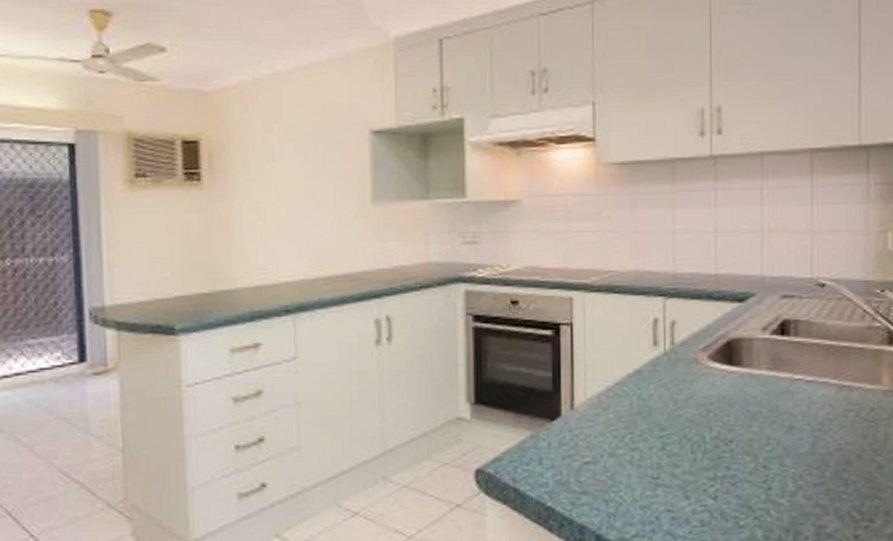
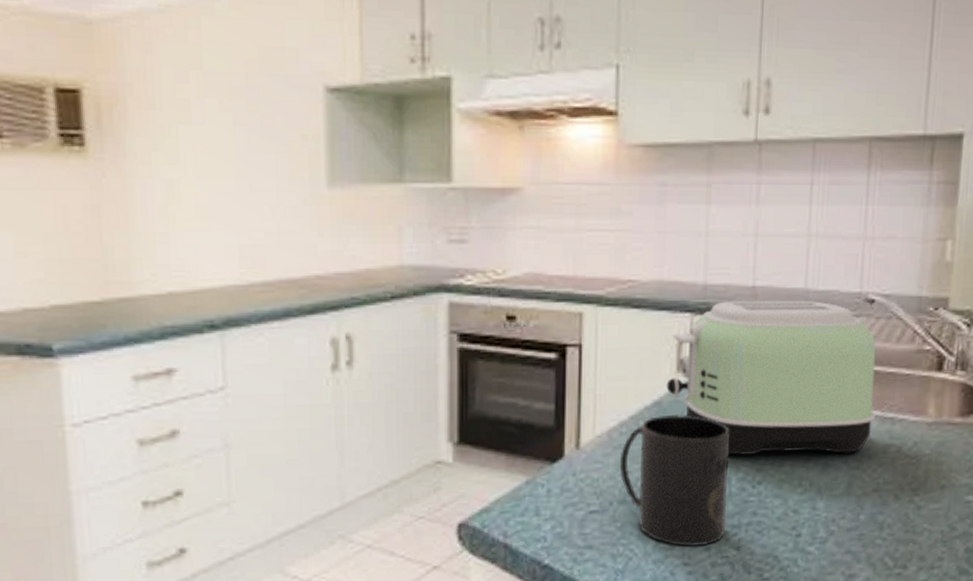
mug: none [608,381,703,496] -> present [619,414,729,547]
toaster: none [645,285,833,417] -> present [666,300,876,456]

